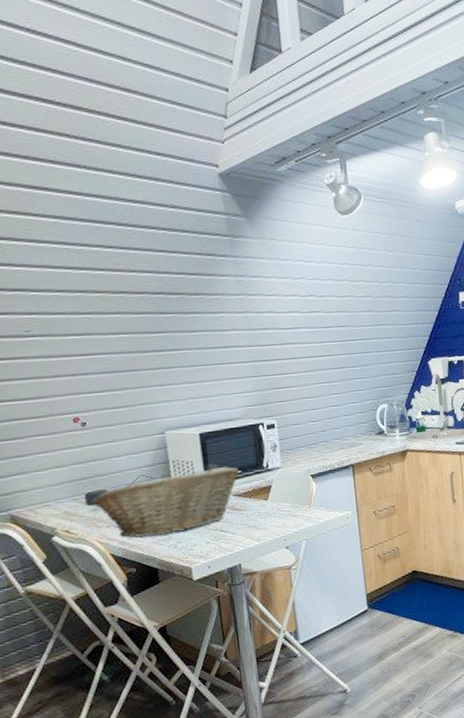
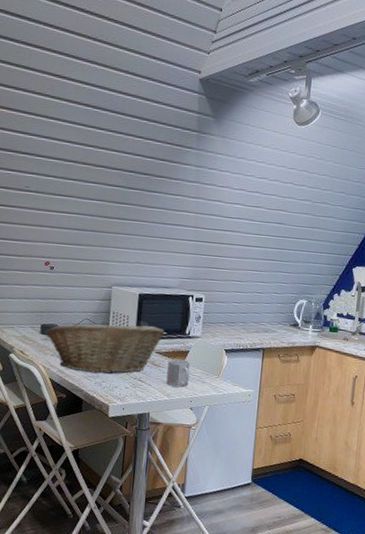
mug: none [250,496,279,529] -> present [166,358,191,388]

